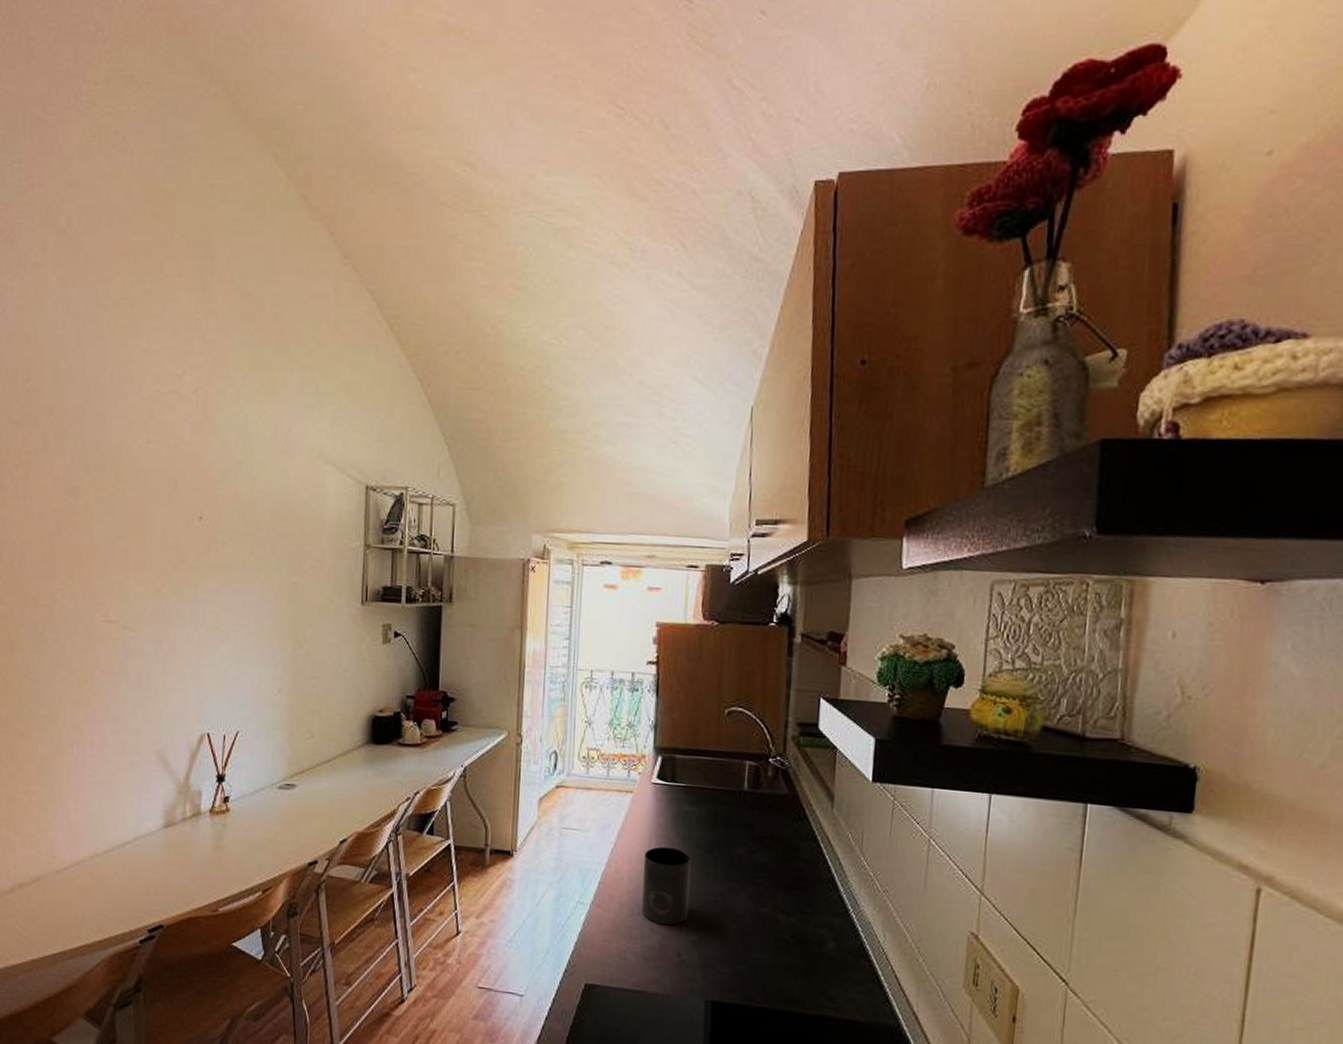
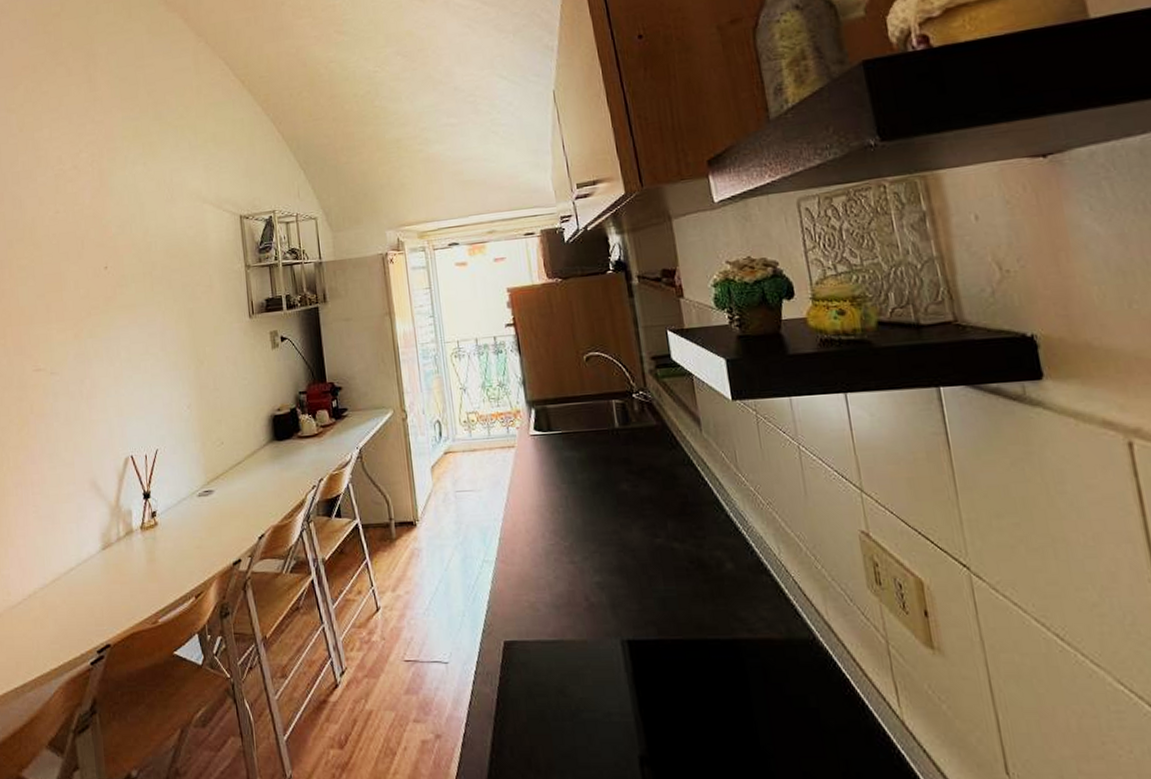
mug: present [641,846,691,926] -> none [536,493,589,571]

